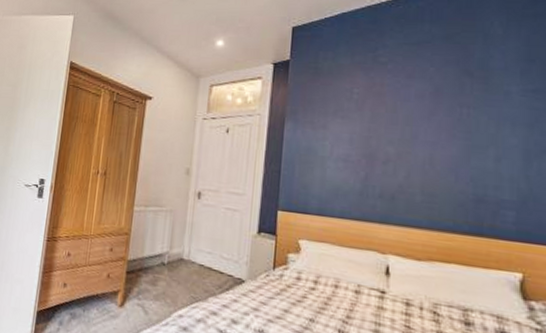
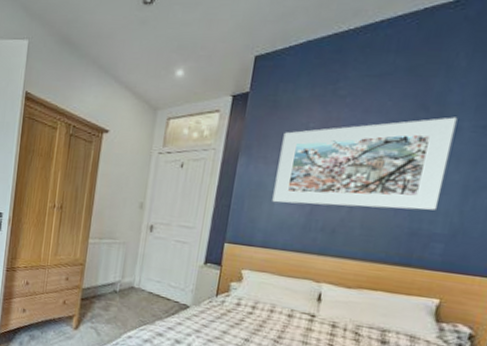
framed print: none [324,81,504,176] -> present [272,117,458,210]

